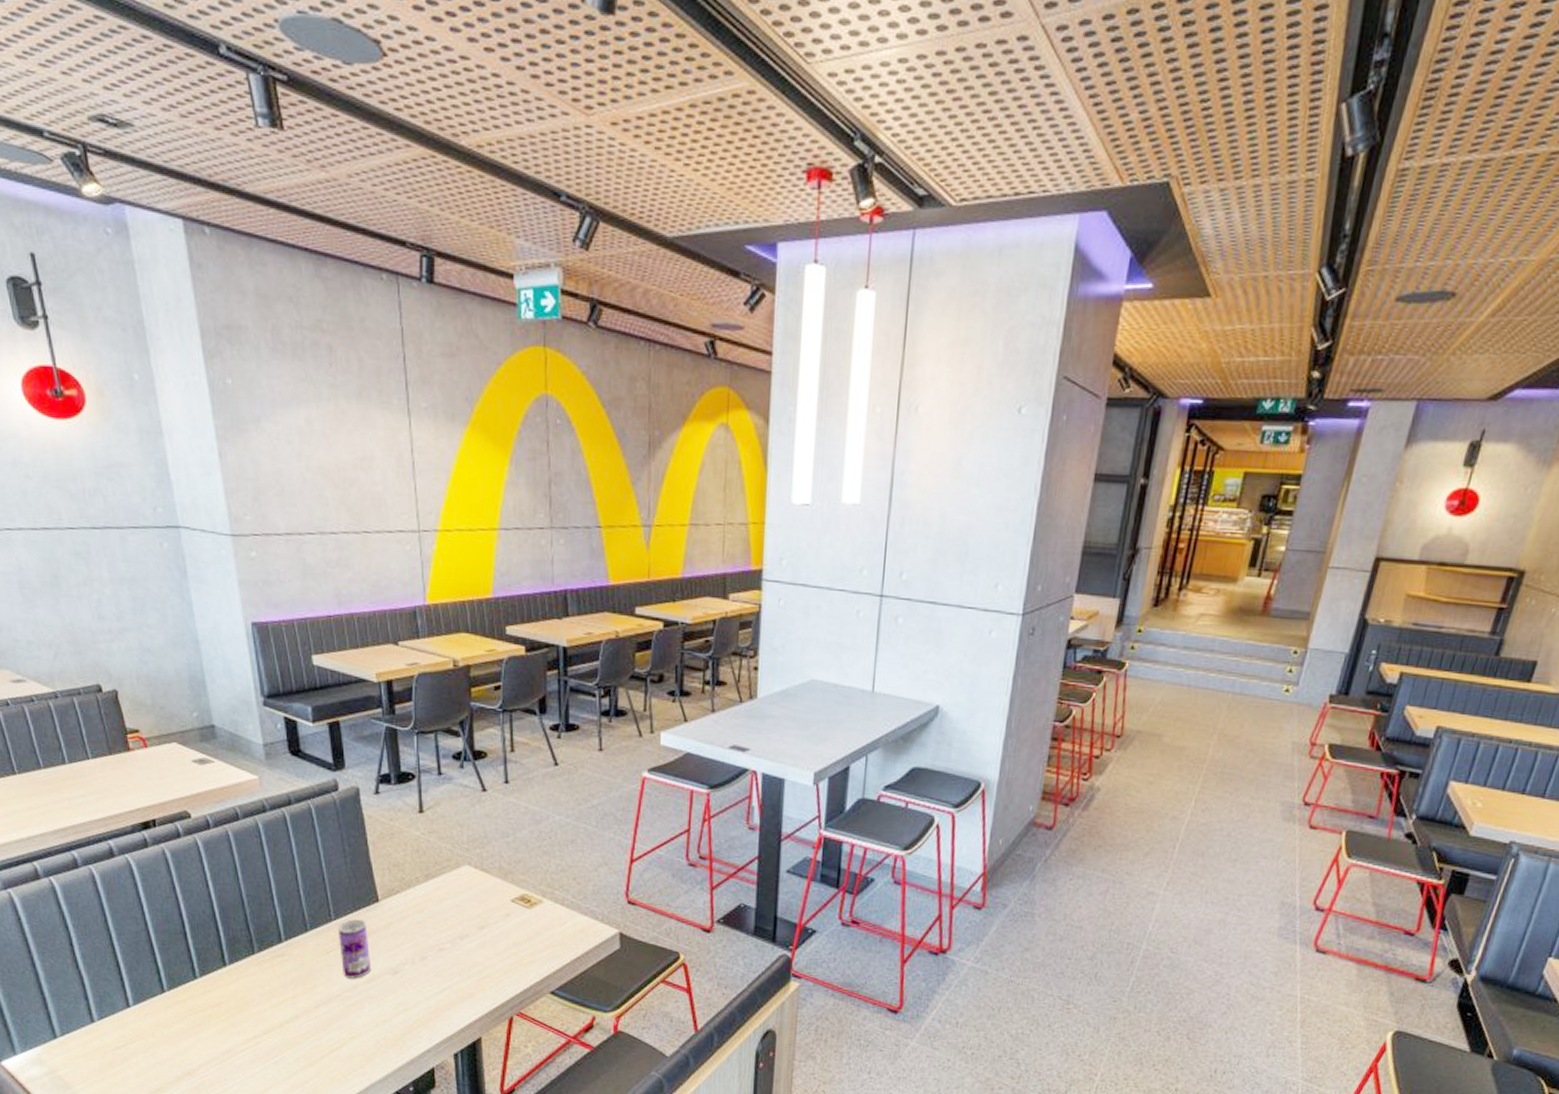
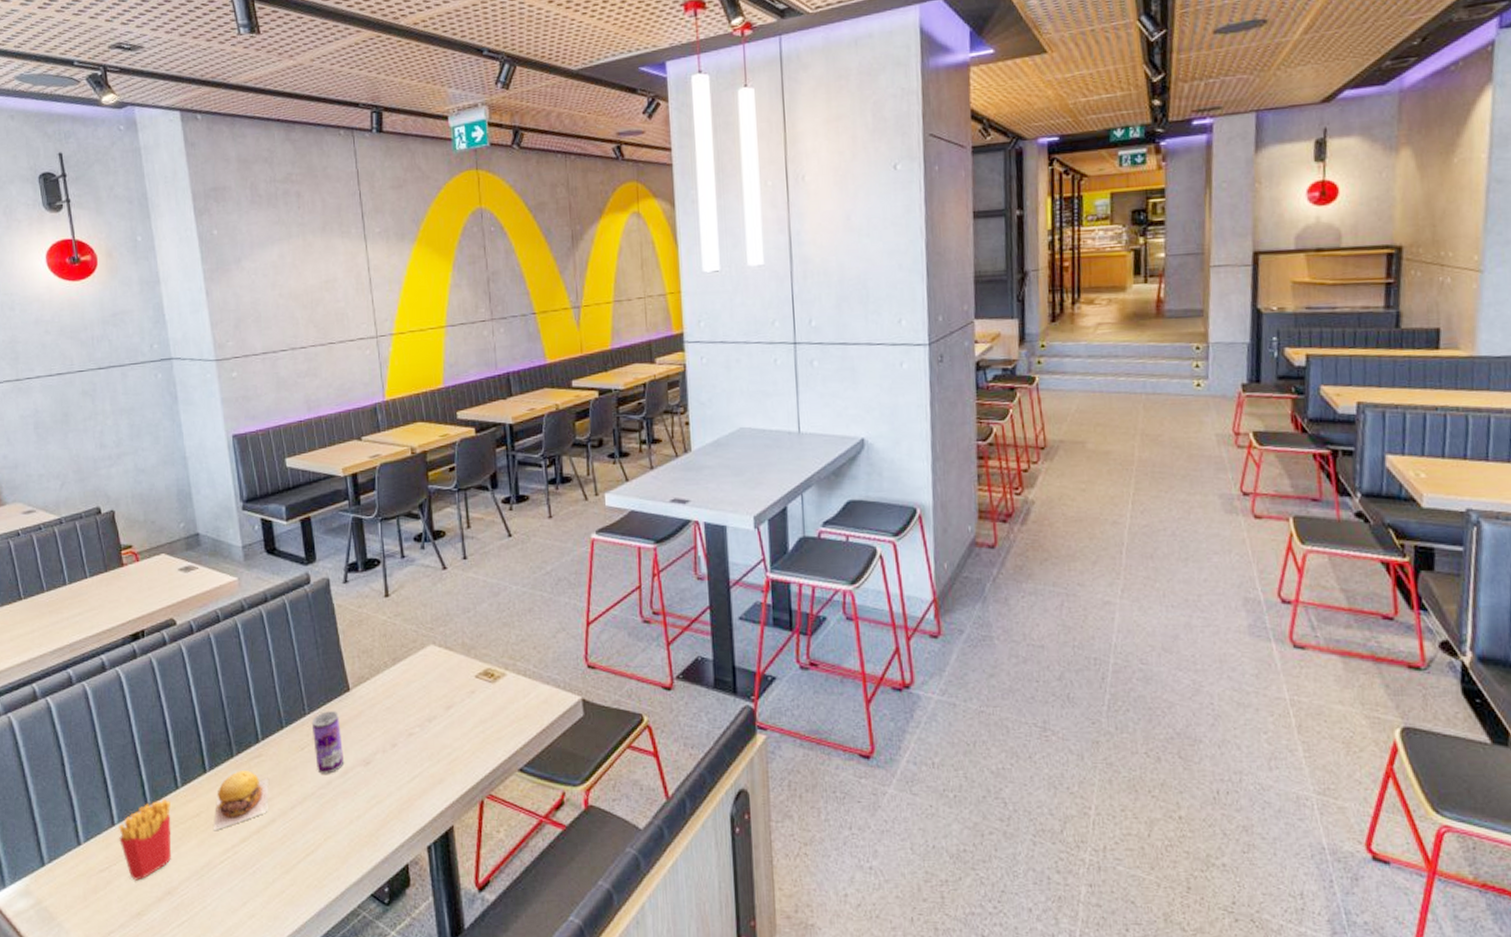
french fries: none [134,987,191,1060] -> present [119,799,172,881]
hamburger: none [234,967,292,1022] -> present [214,770,269,831]

